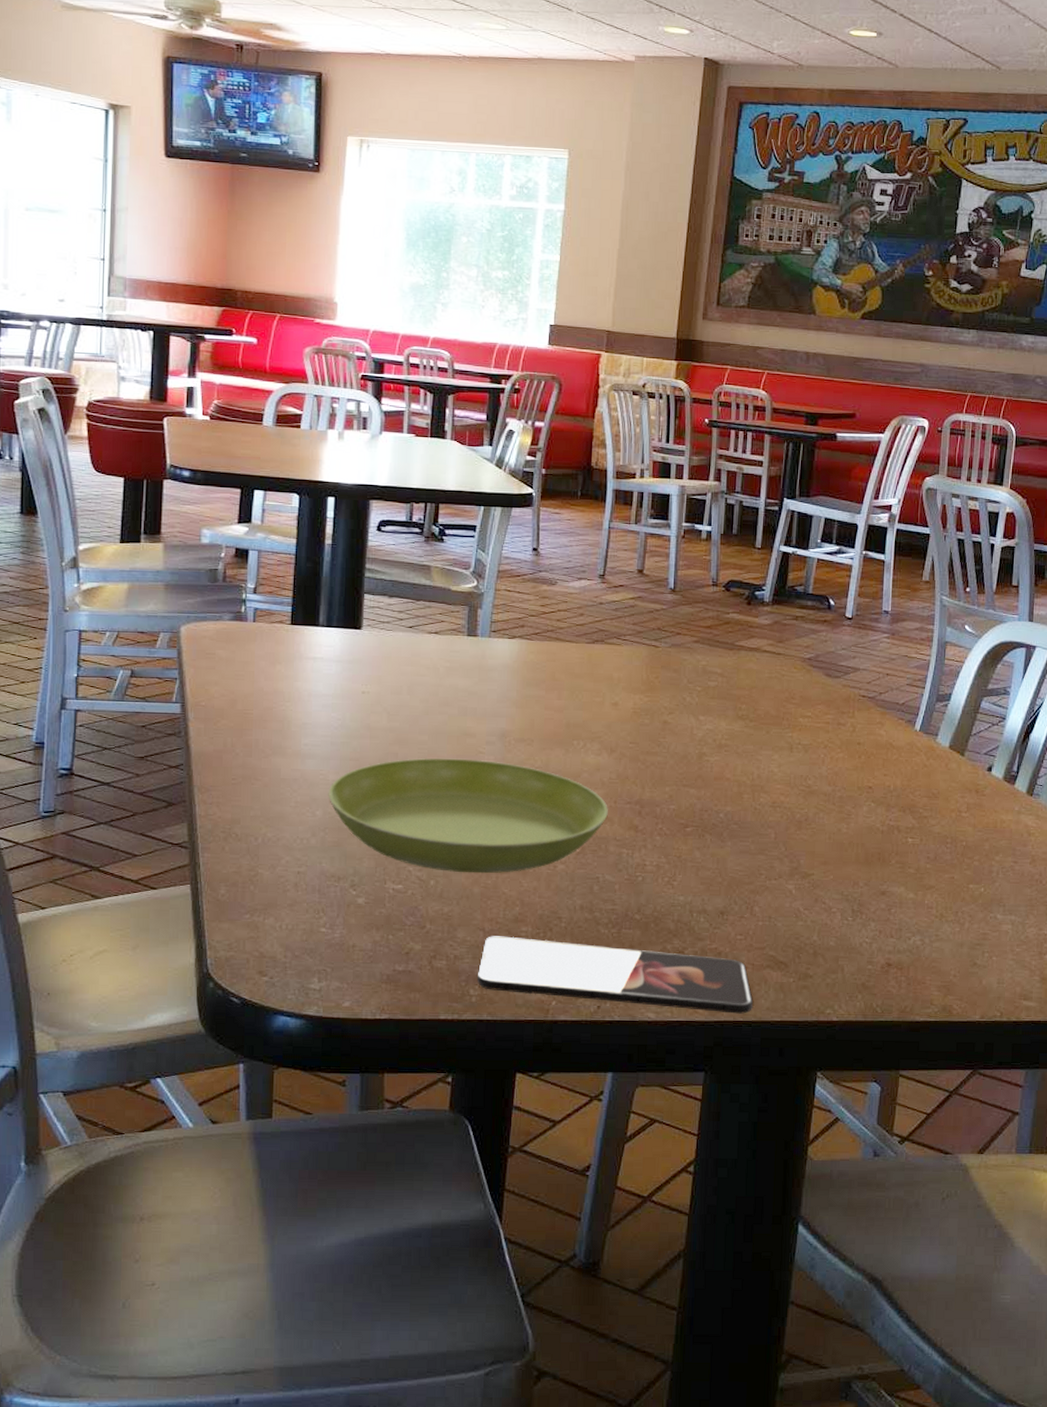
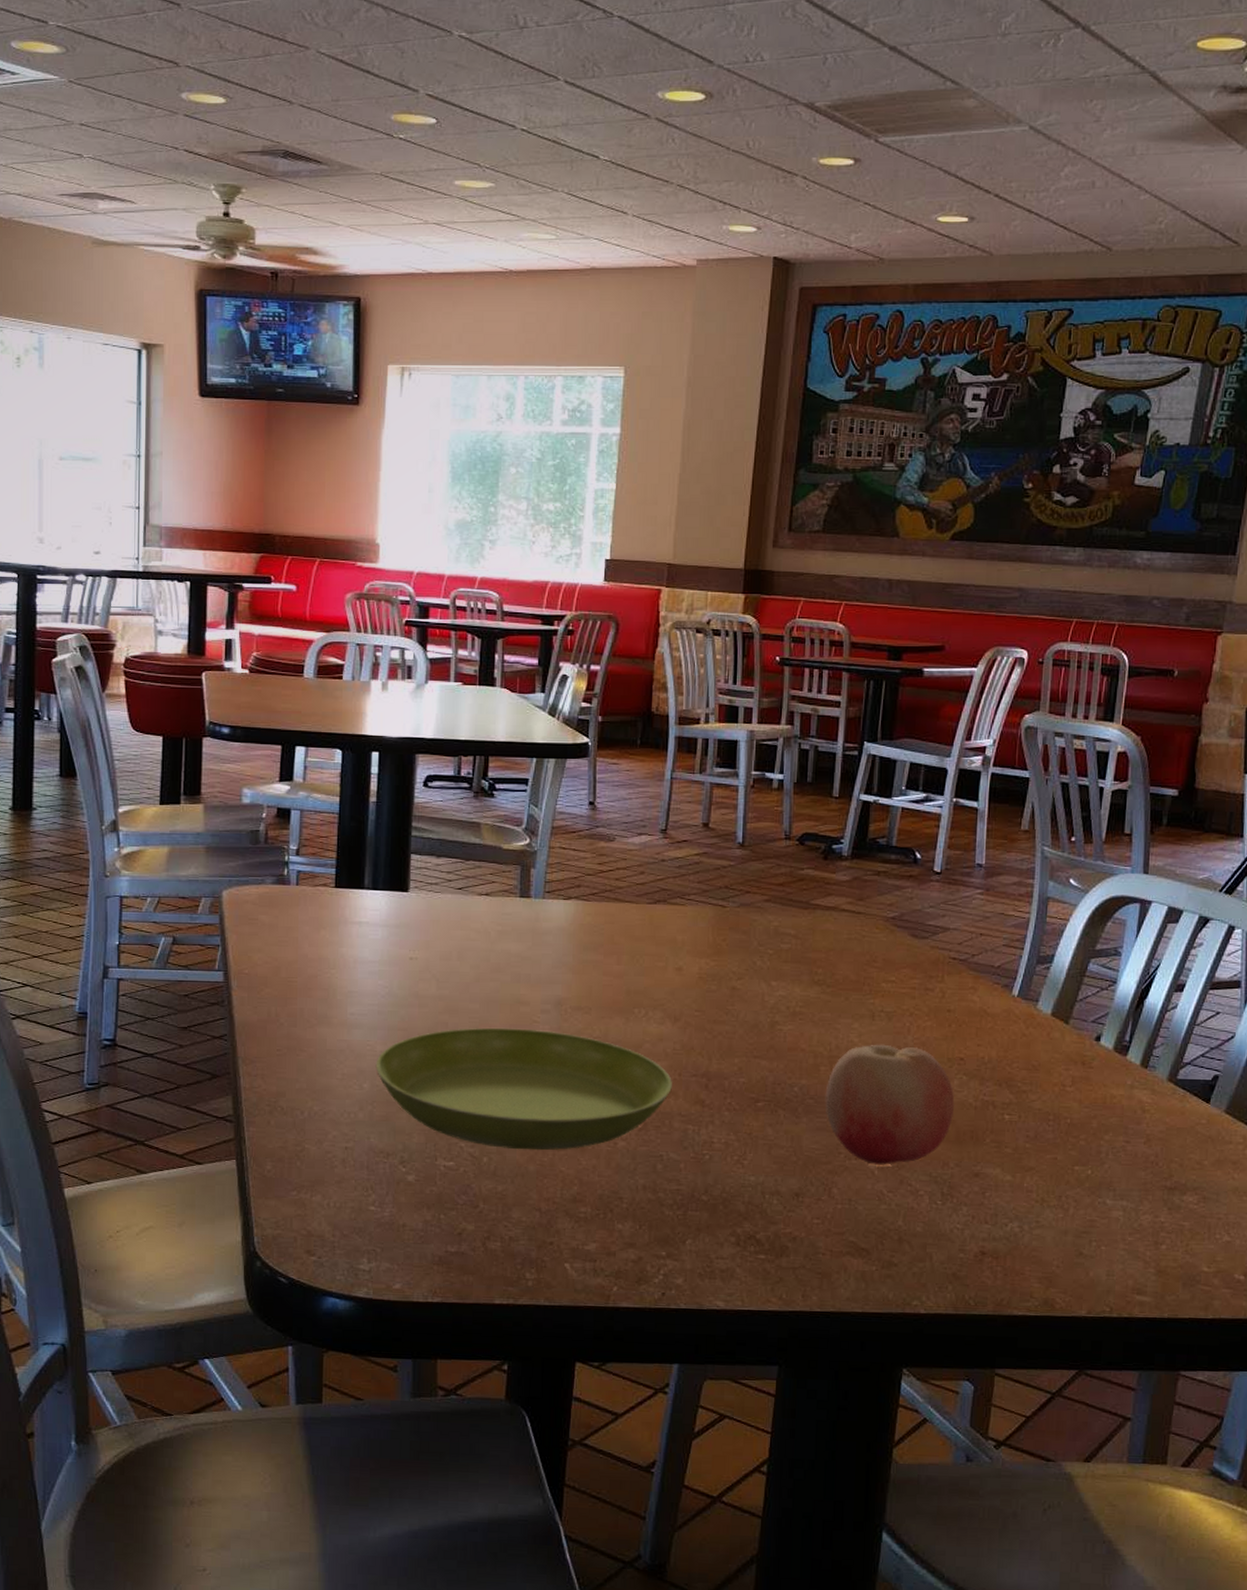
smartphone: present [477,936,753,1014] -> none [533,1216,831,1304]
fruit: none [747,774,864,886] -> present [825,1044,955,1166]

